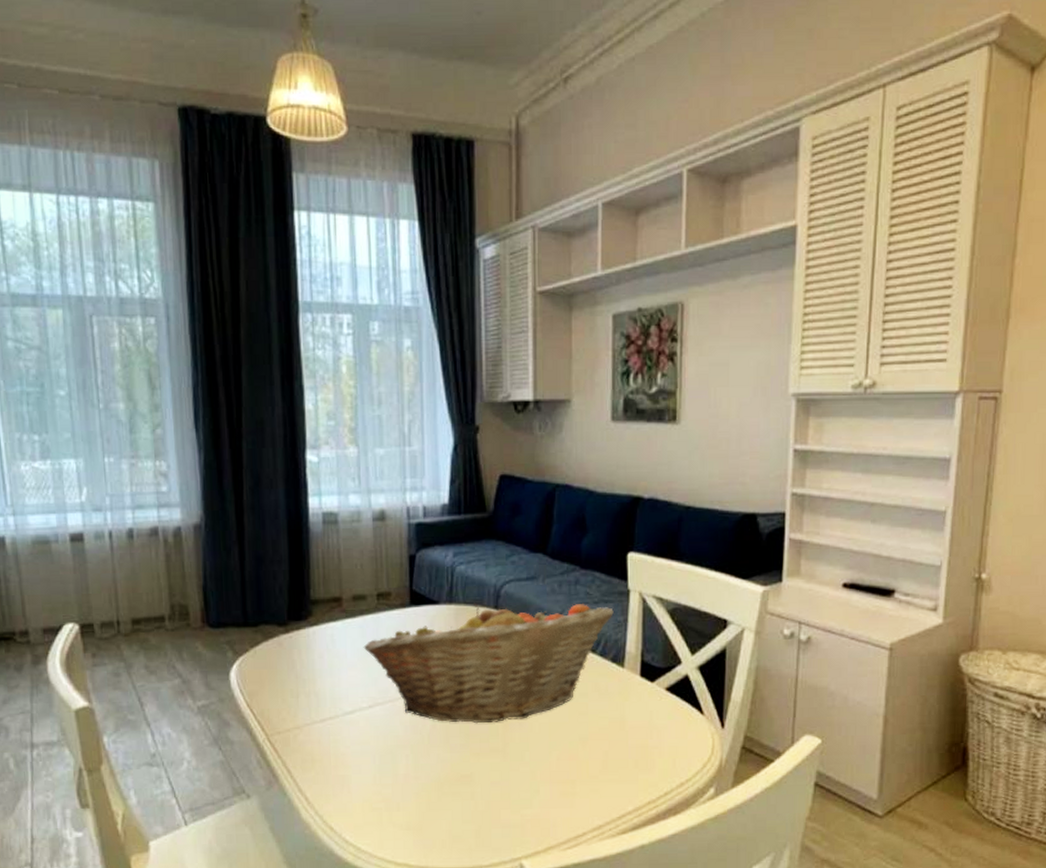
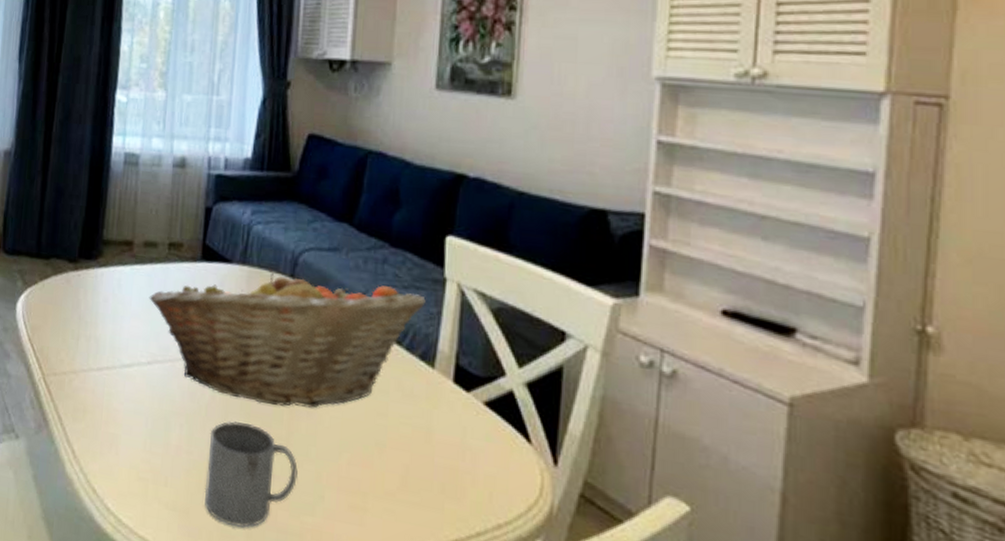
mug: none [434,743,515,831] -> present [204,421,298,528]

